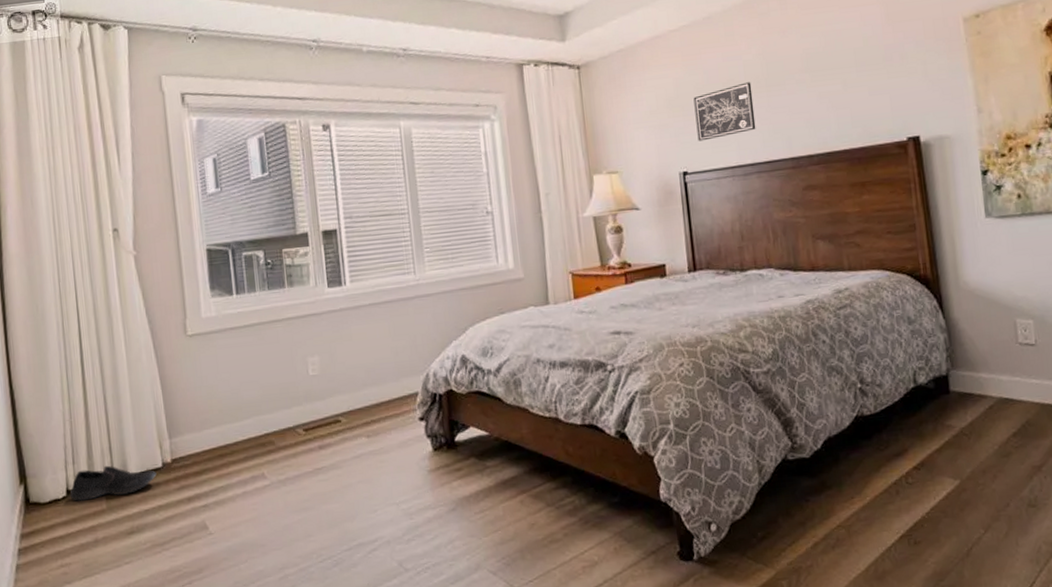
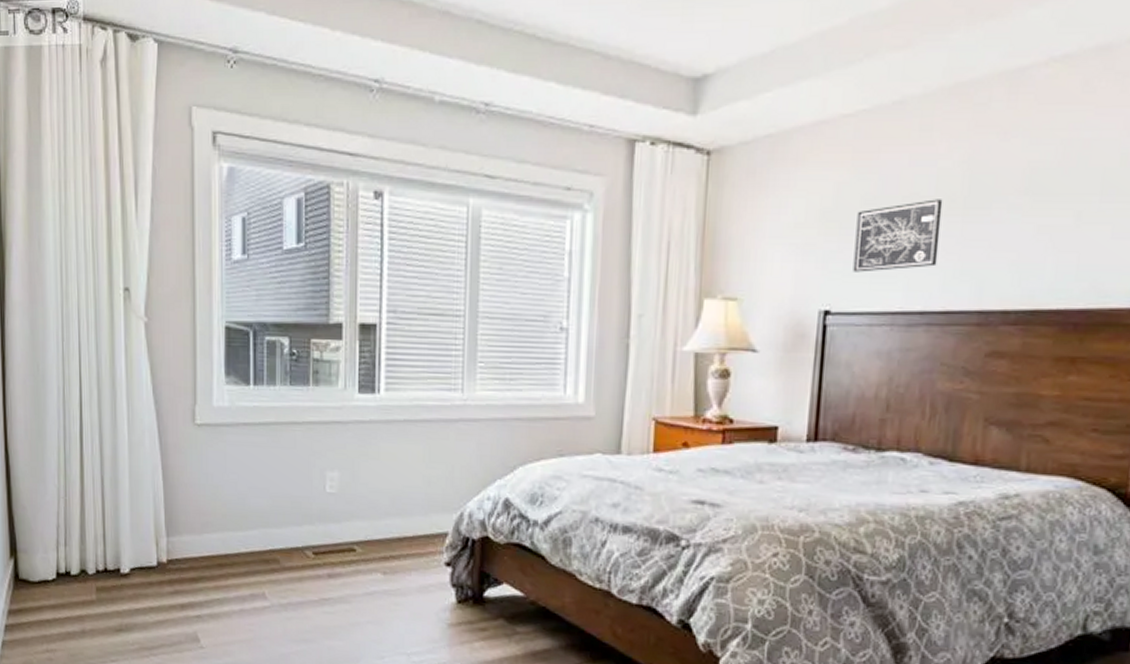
shoe: present [70,465,157,501] -> none [59,553,150,589]

